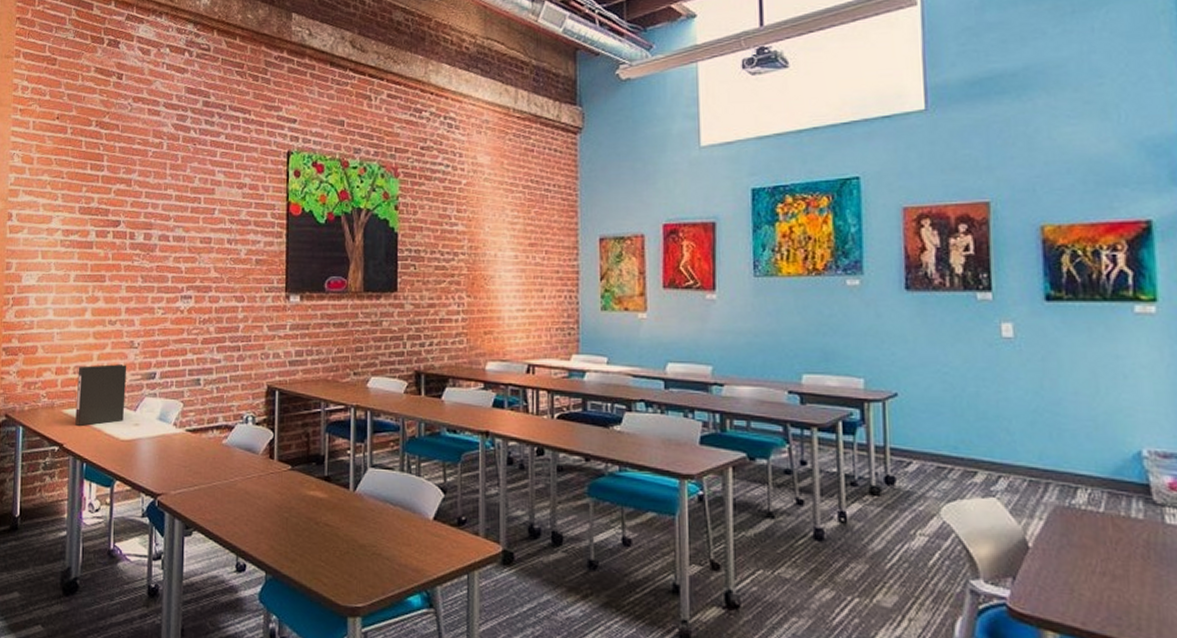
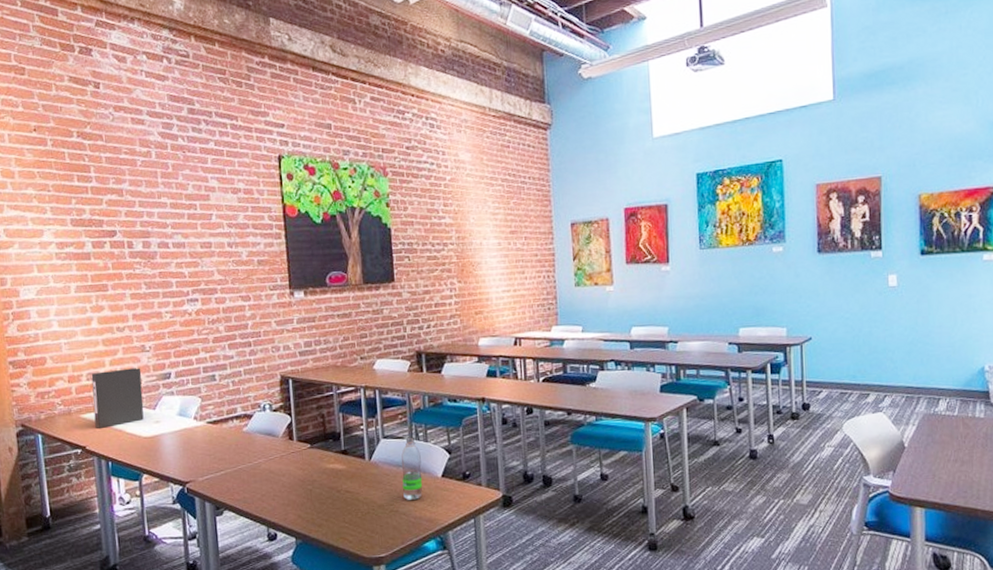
bottle: none [387,469,411,545] -> present [400,437,423,501]

